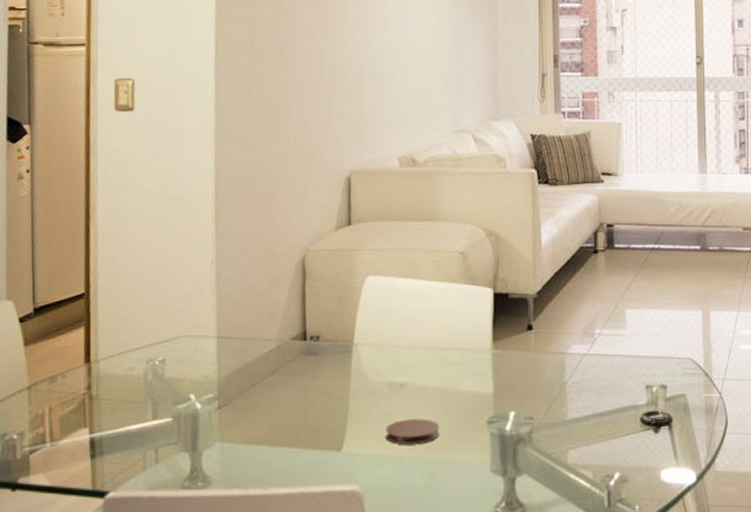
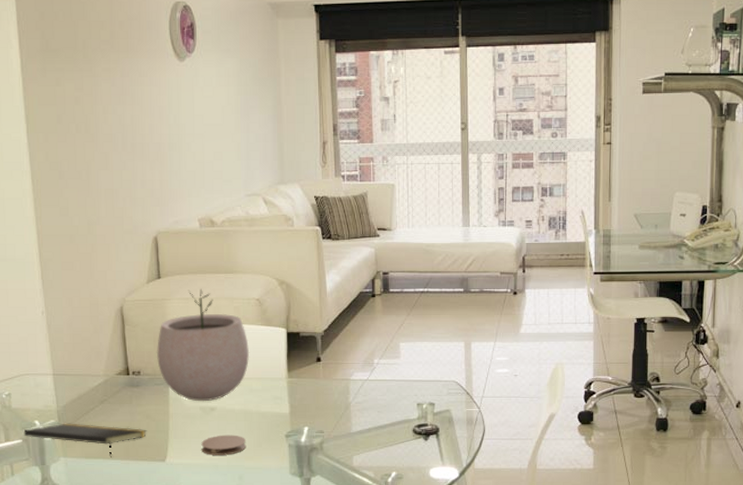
notepad: none [175,398,323,444] -> present [23,423,148,458]
plant pot: none [339,238,450,376] -> present [156,288,250,402]

